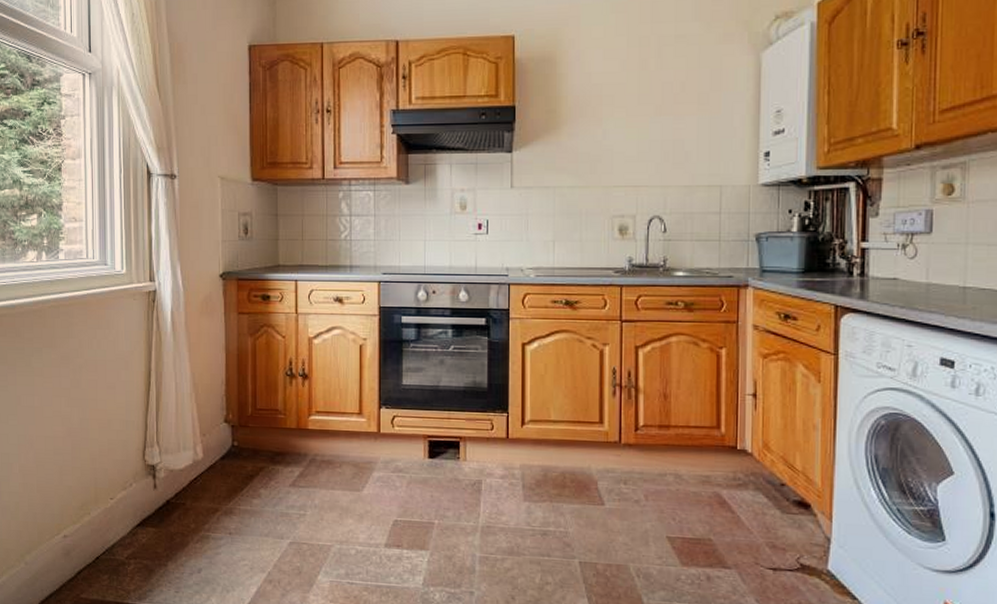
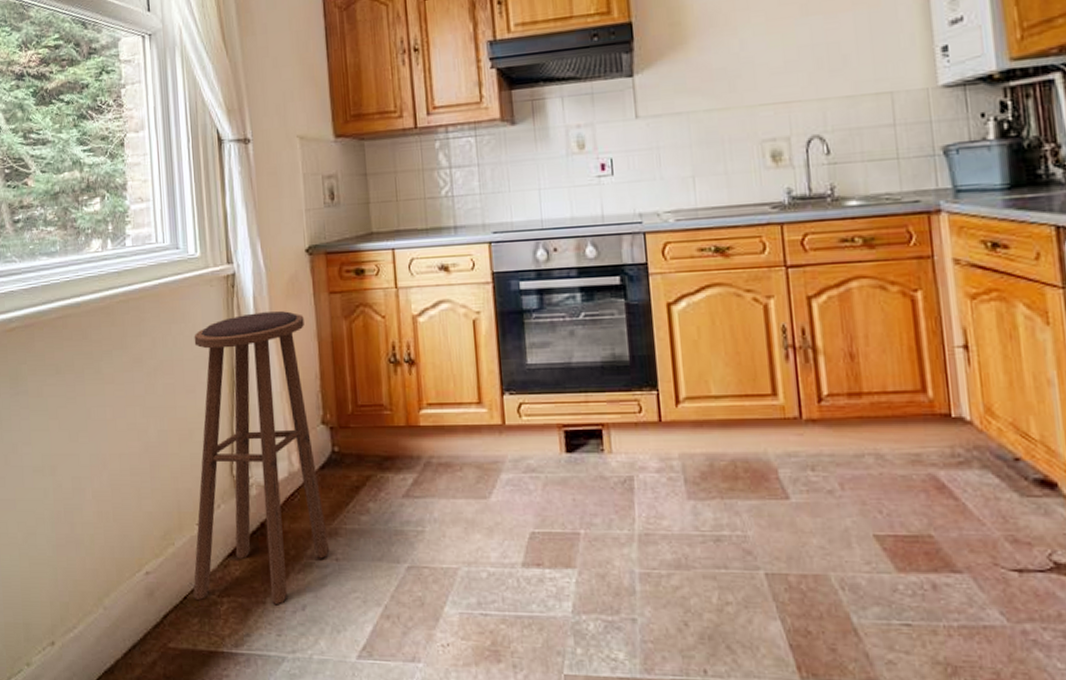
stool: none [105,325,225,568] -> present [193,311,330,605]

